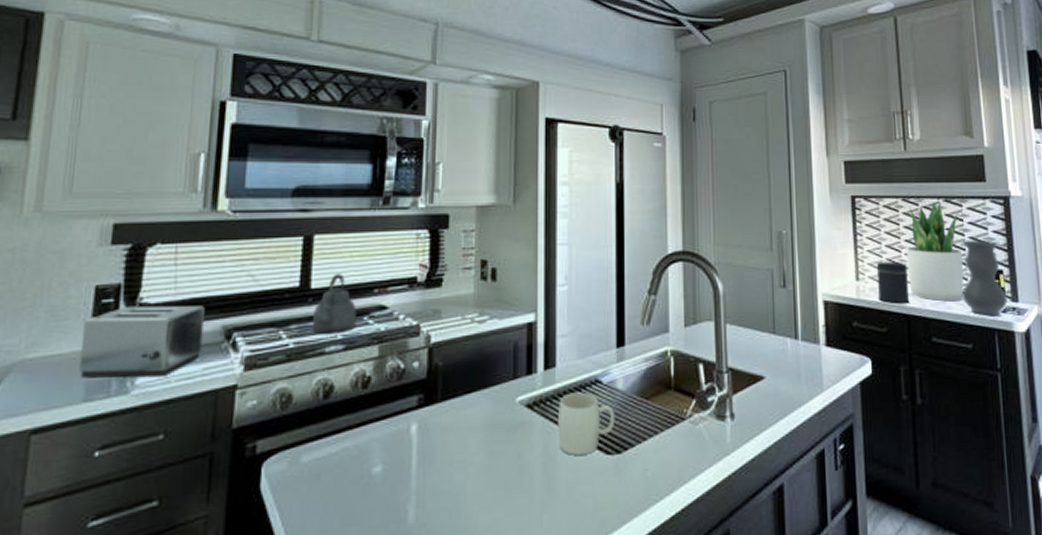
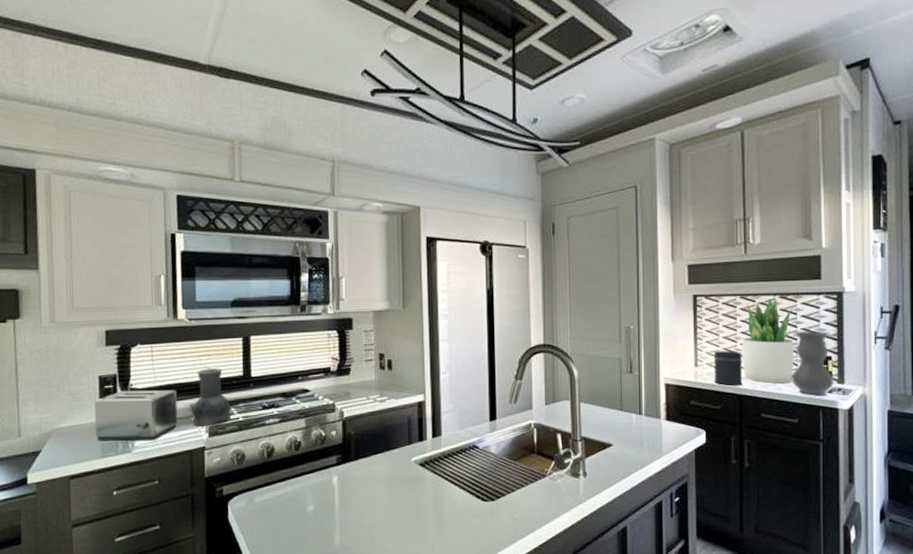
vase: none [224,276,278,358] -> present [193,368,231,428]
kettle: present [311,273,357,335] -> none [254,365,287,411]
mug: present [557,392,615,455] -> none [444,454,490,501]

